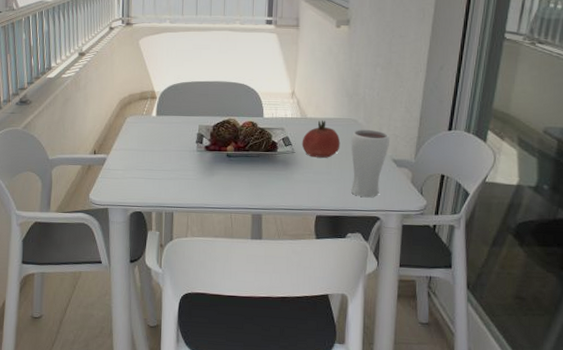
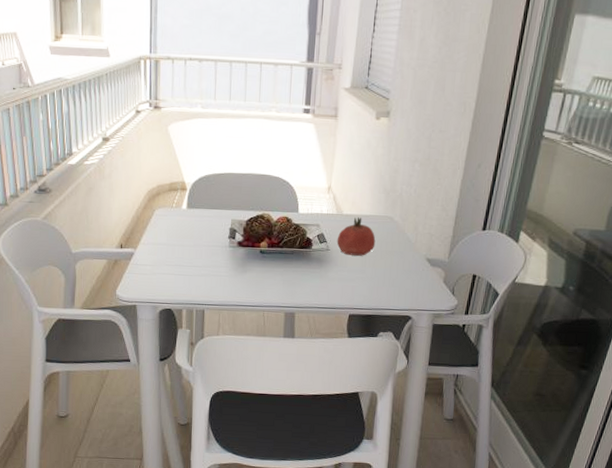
drinking glass: present [350,129,389,198] -> none [384,227,425,297]

